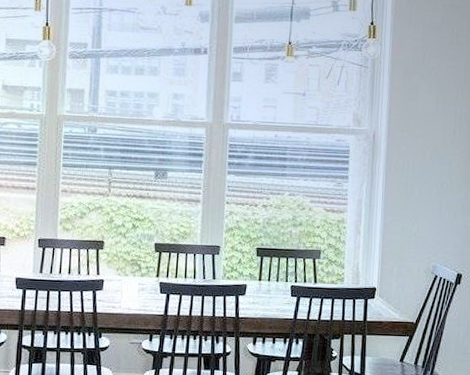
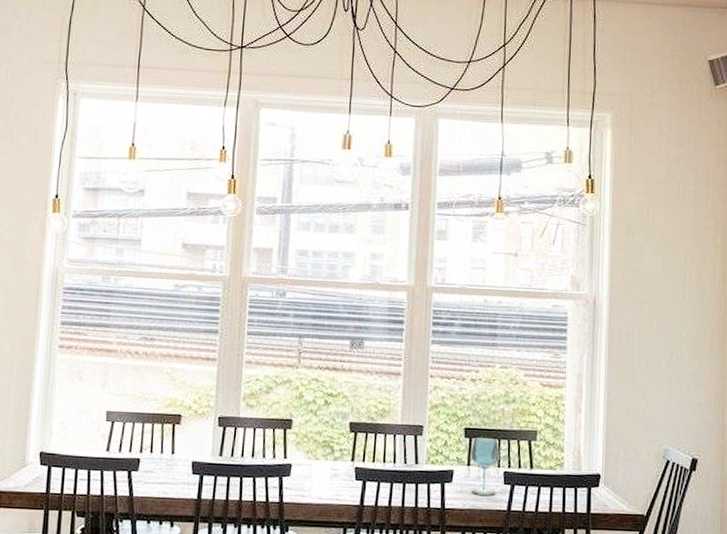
wine glass: none [261,255,288,306] -> present [470,437,500,495]

